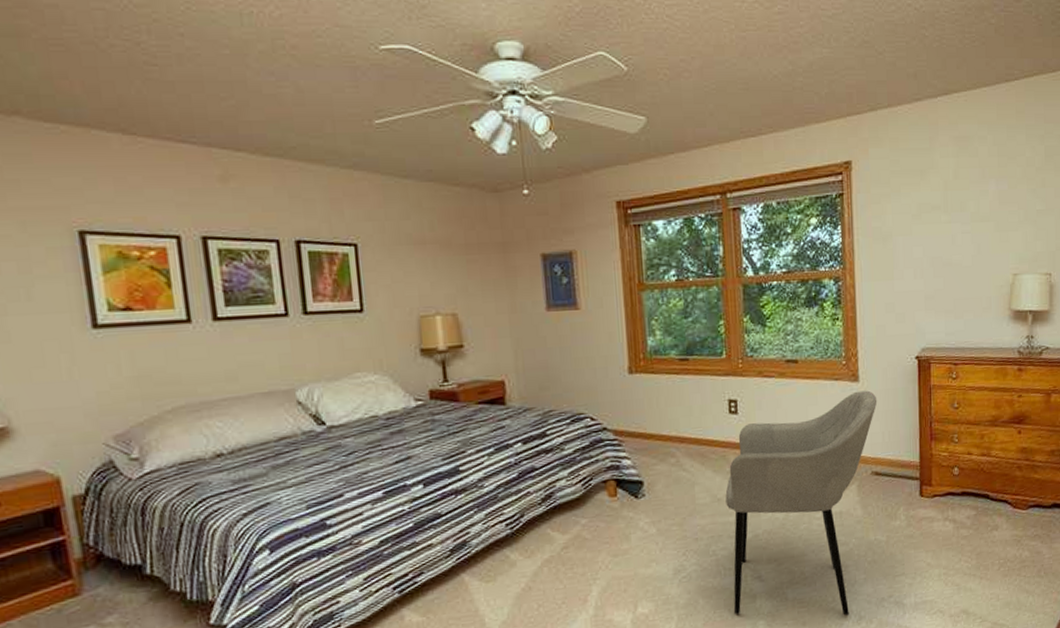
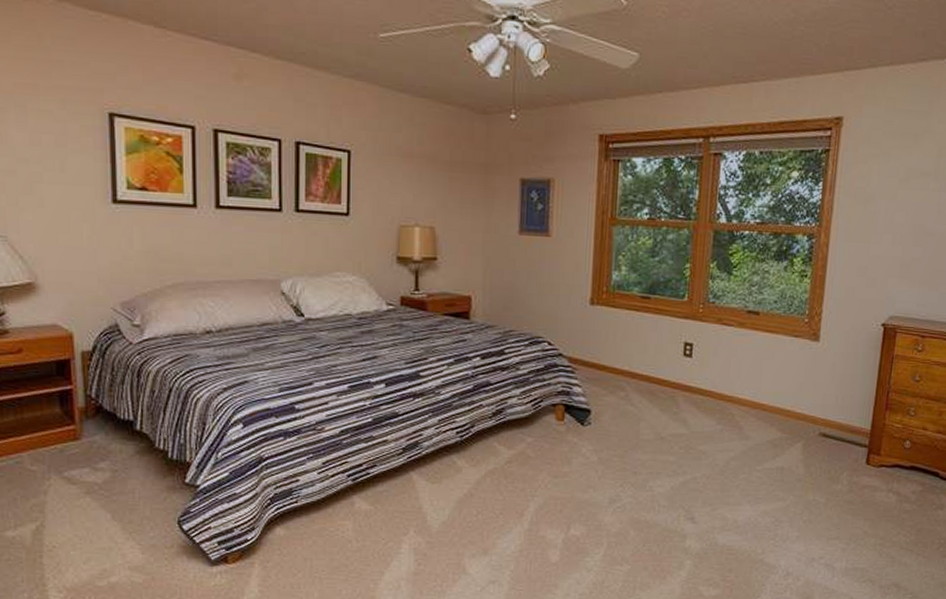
armchair: present [725,390,877,616] -> none [662,351,836,569]

